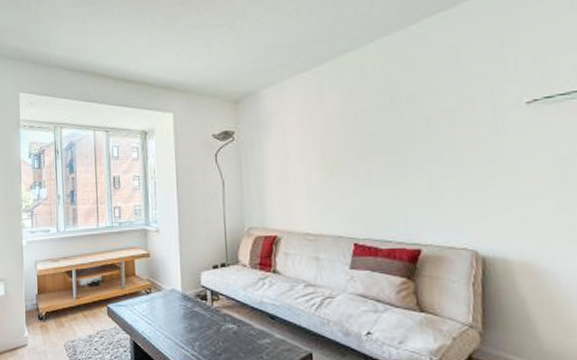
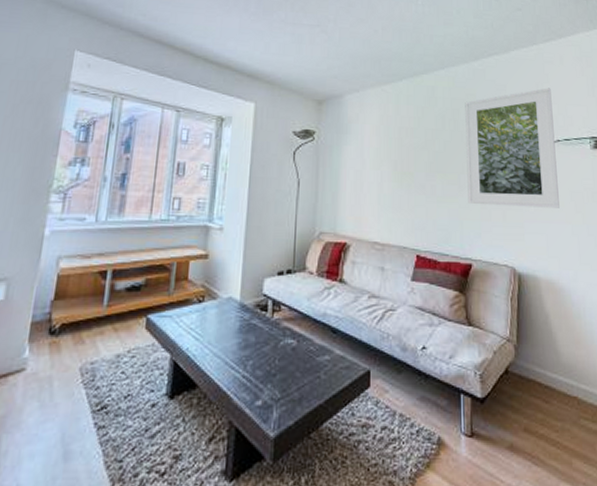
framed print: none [402,37,538,186] -> present [465,87,560,208]

